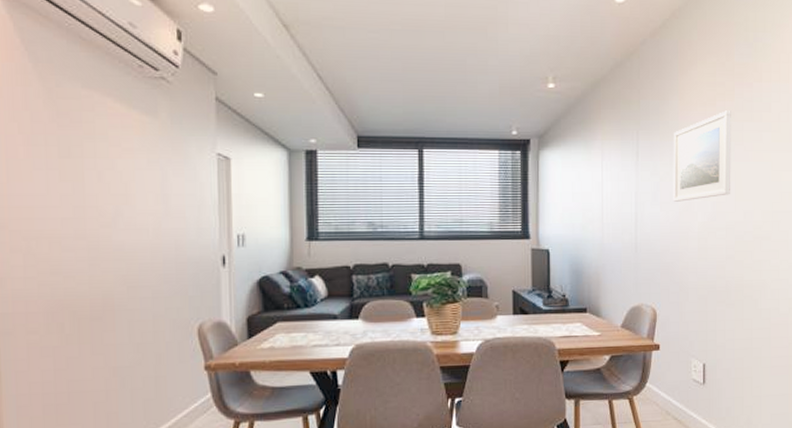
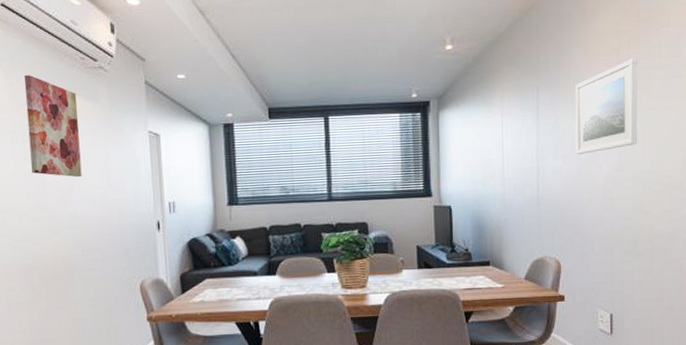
wall art: none [65,80,133,201] -> present [24,75,82,177]

